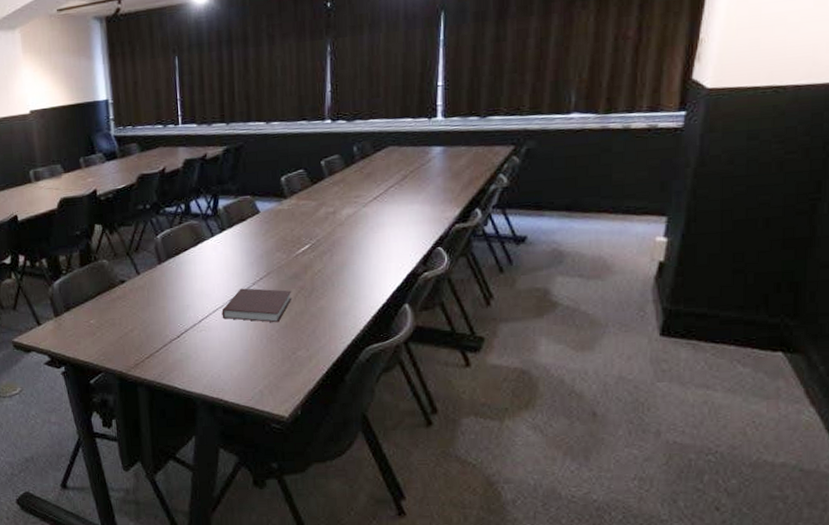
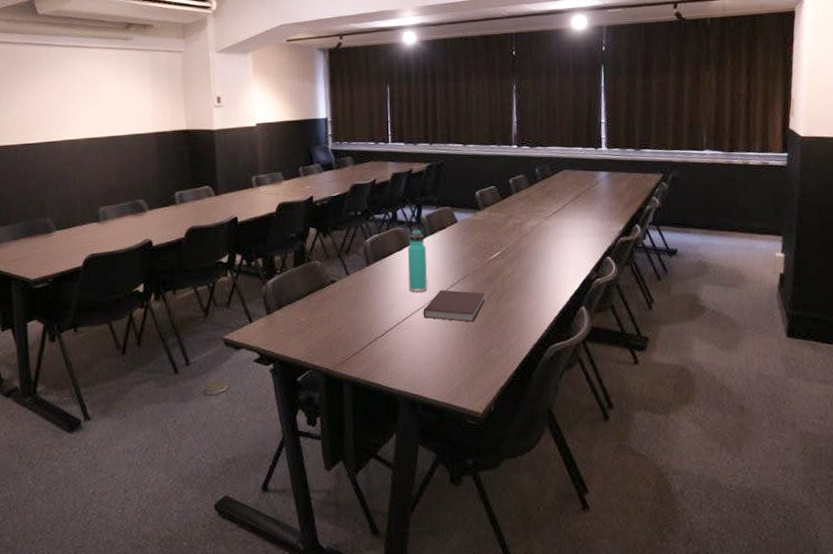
thermos bottle: none [203,222,226,291] -> present [407,229,427,292]

